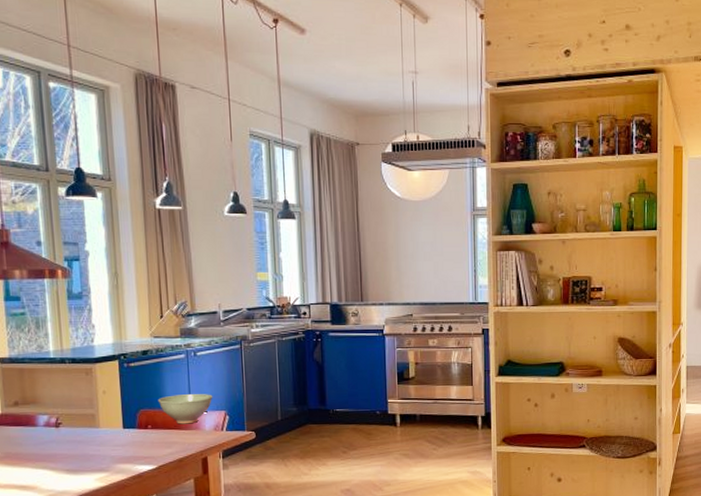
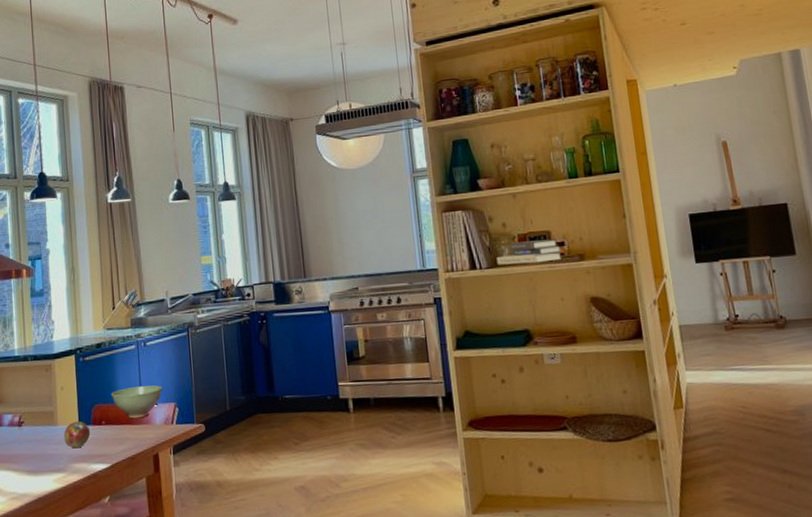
fruit: none [106,424,136,450] -> present [63,420,91,449]
books: none [542,284,599,305] -> present [496,239,562,265]

